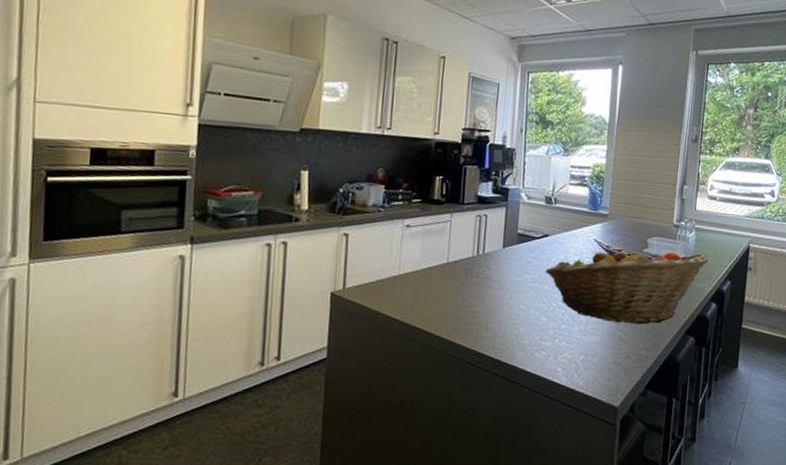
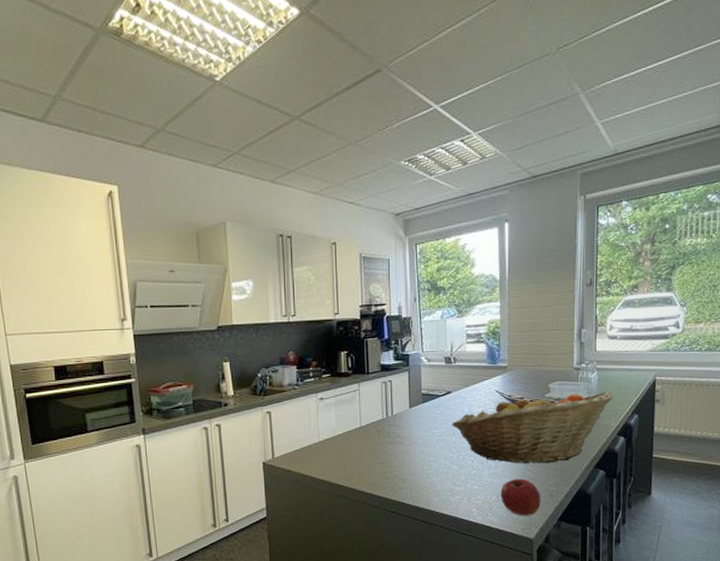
apple: none [588,338,630,381] -> present [500,478,541,516]

